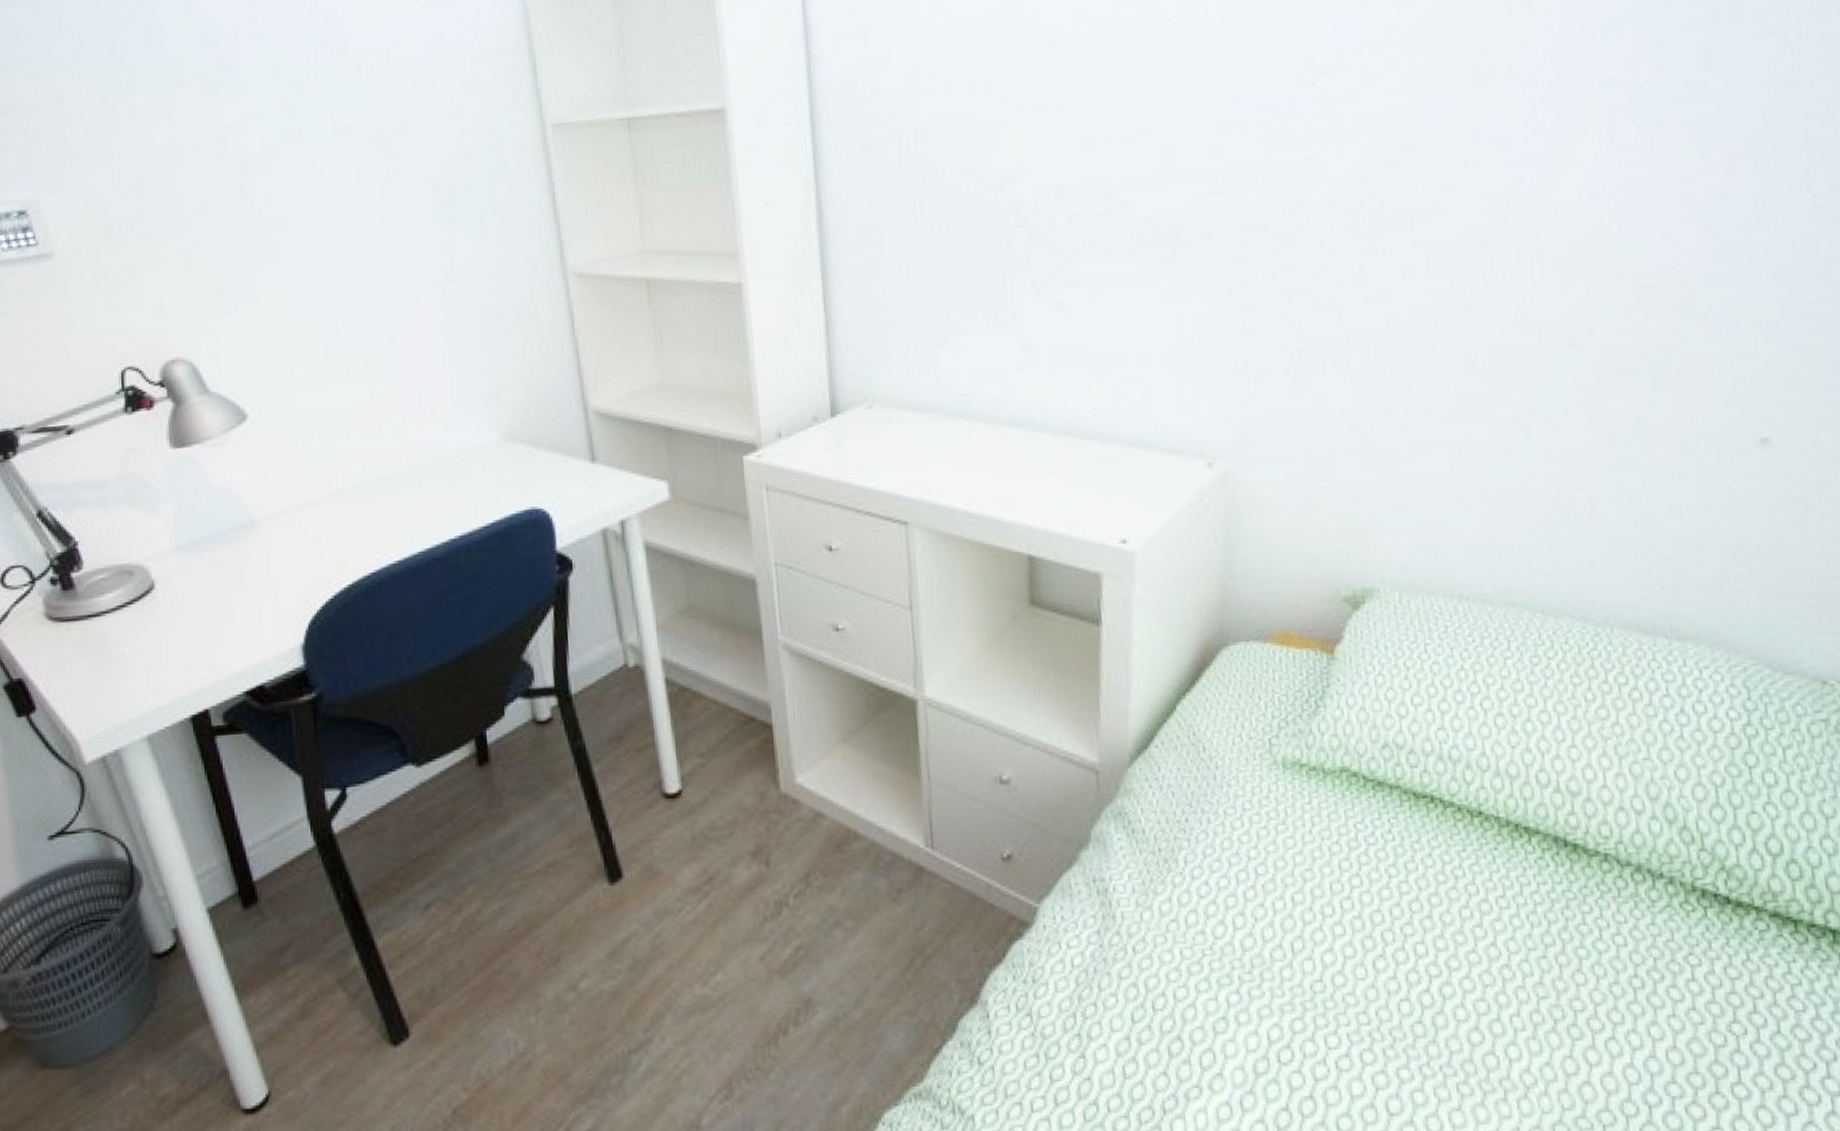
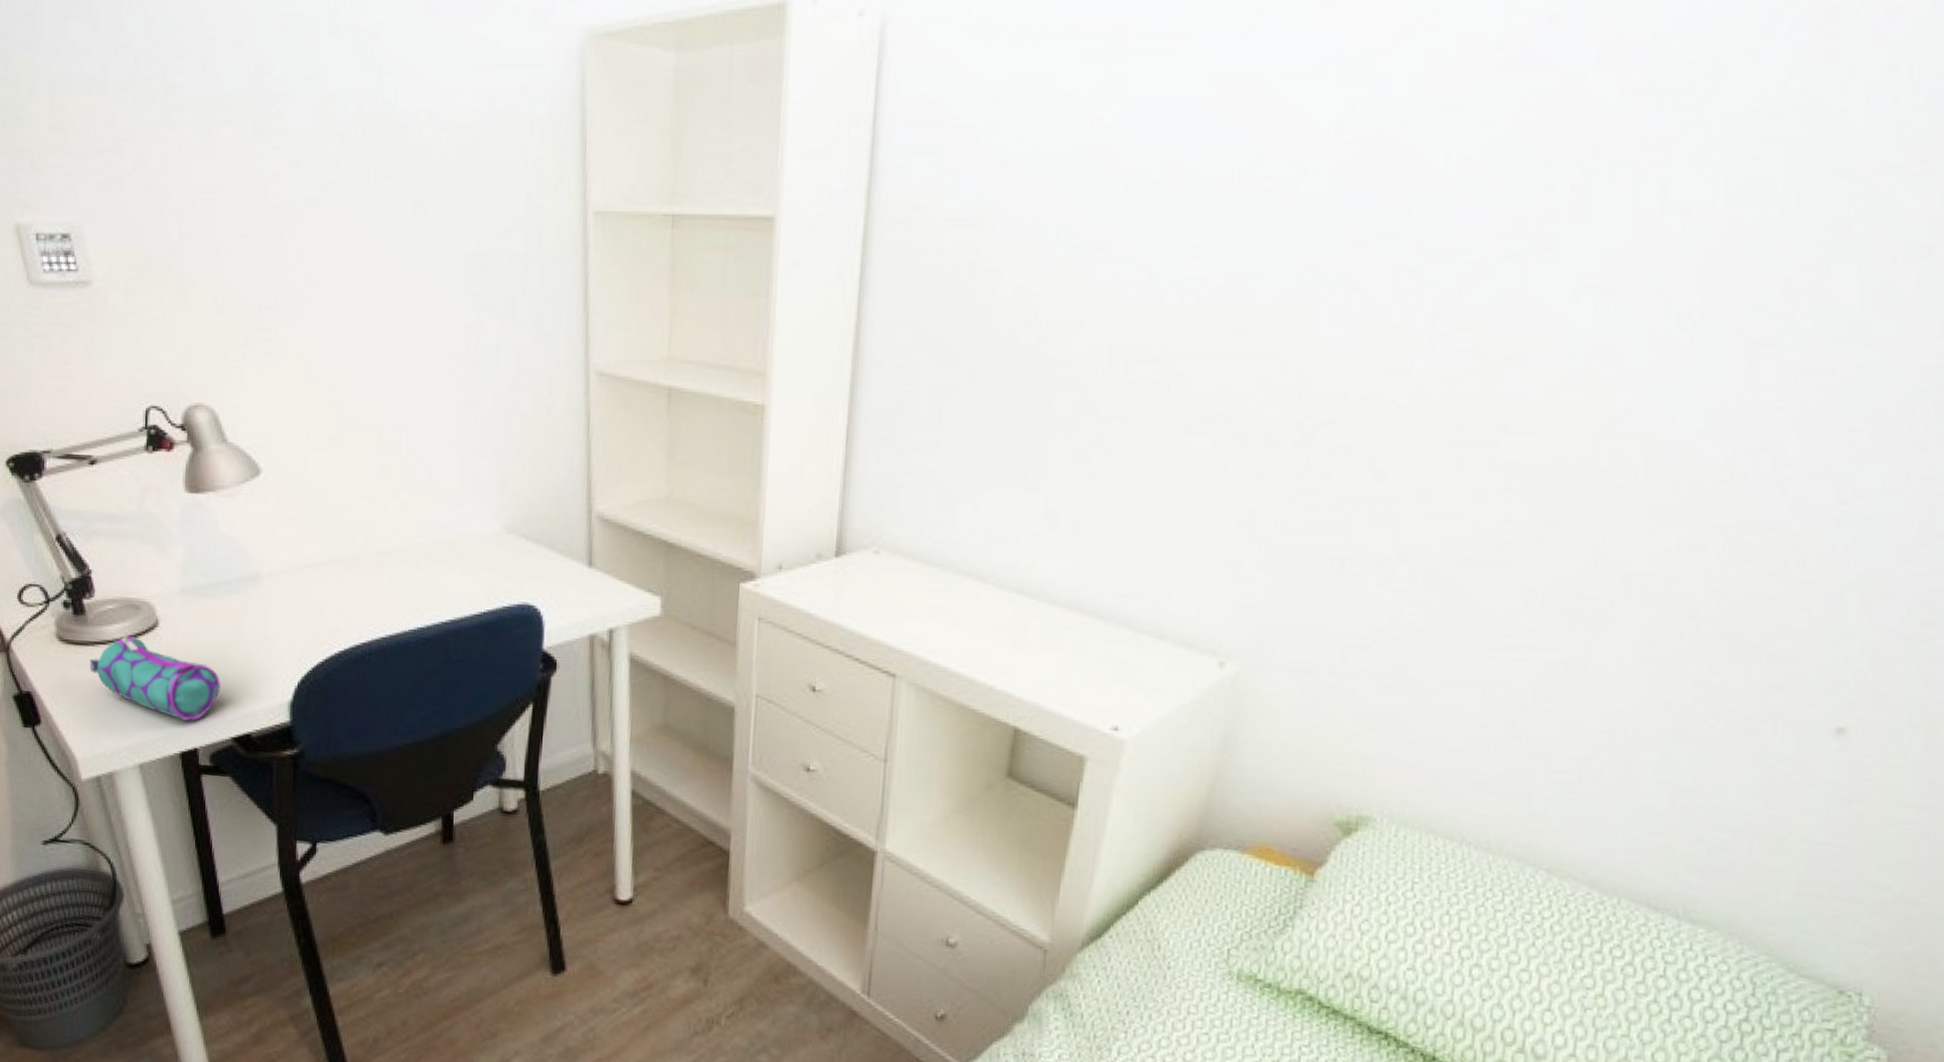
pencil case: none [83,603,227,683] -> present [89,636,221,721]

